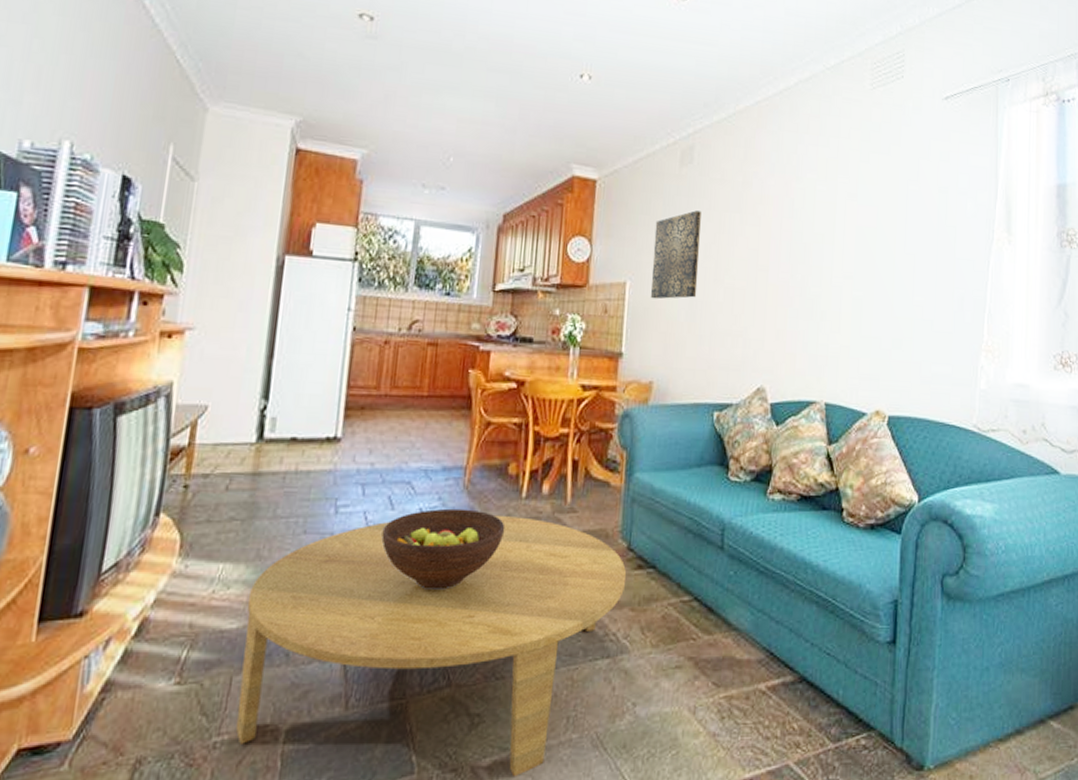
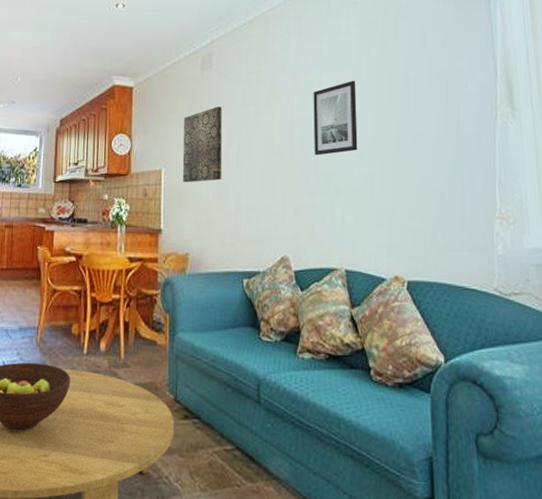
wall art: none [801,190,853,274] -> present [313,80,358,156]

